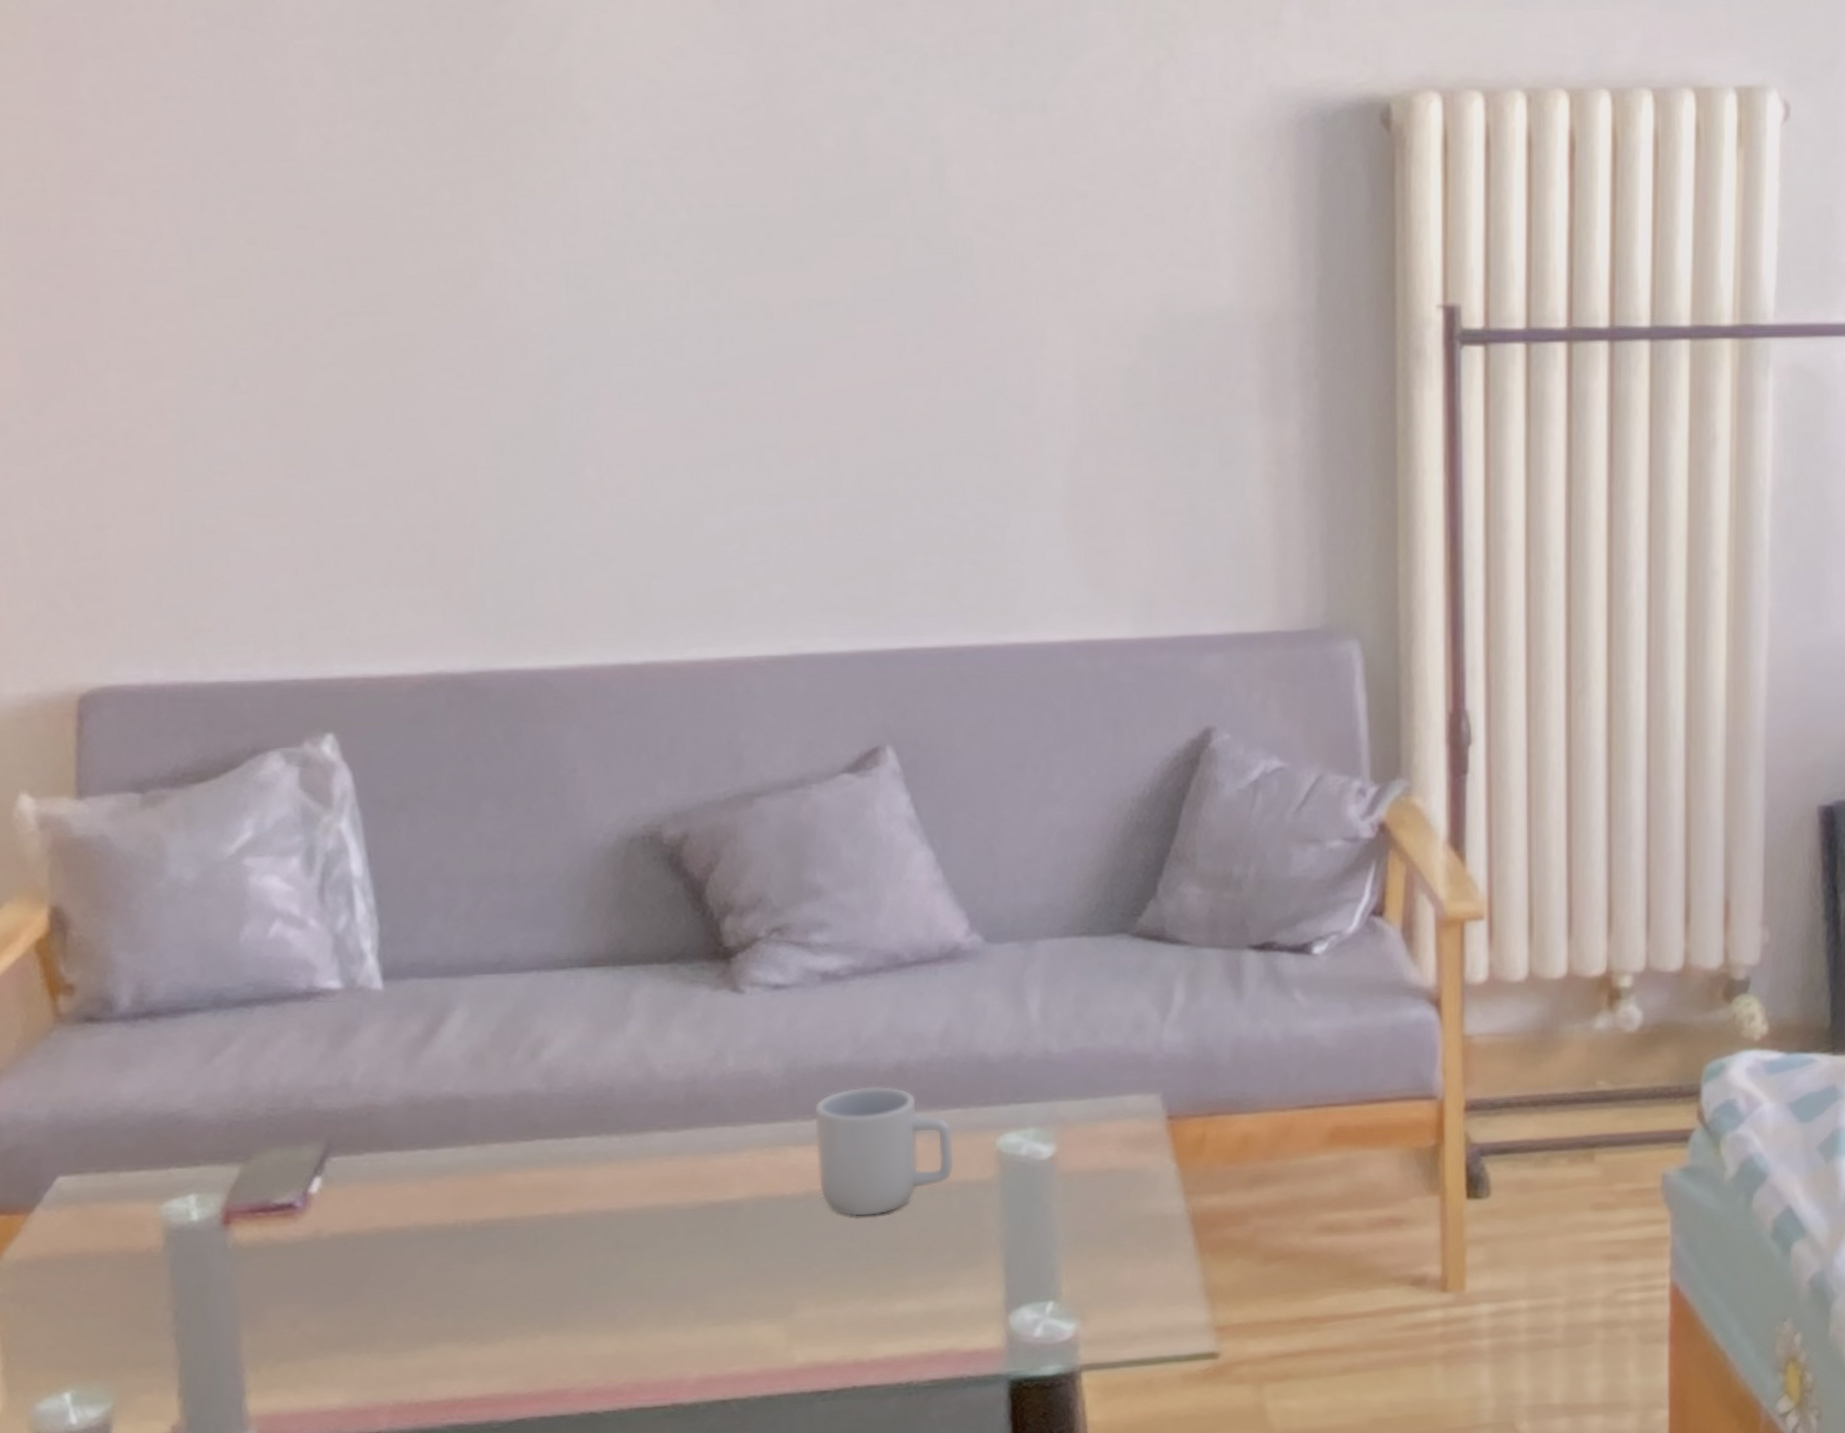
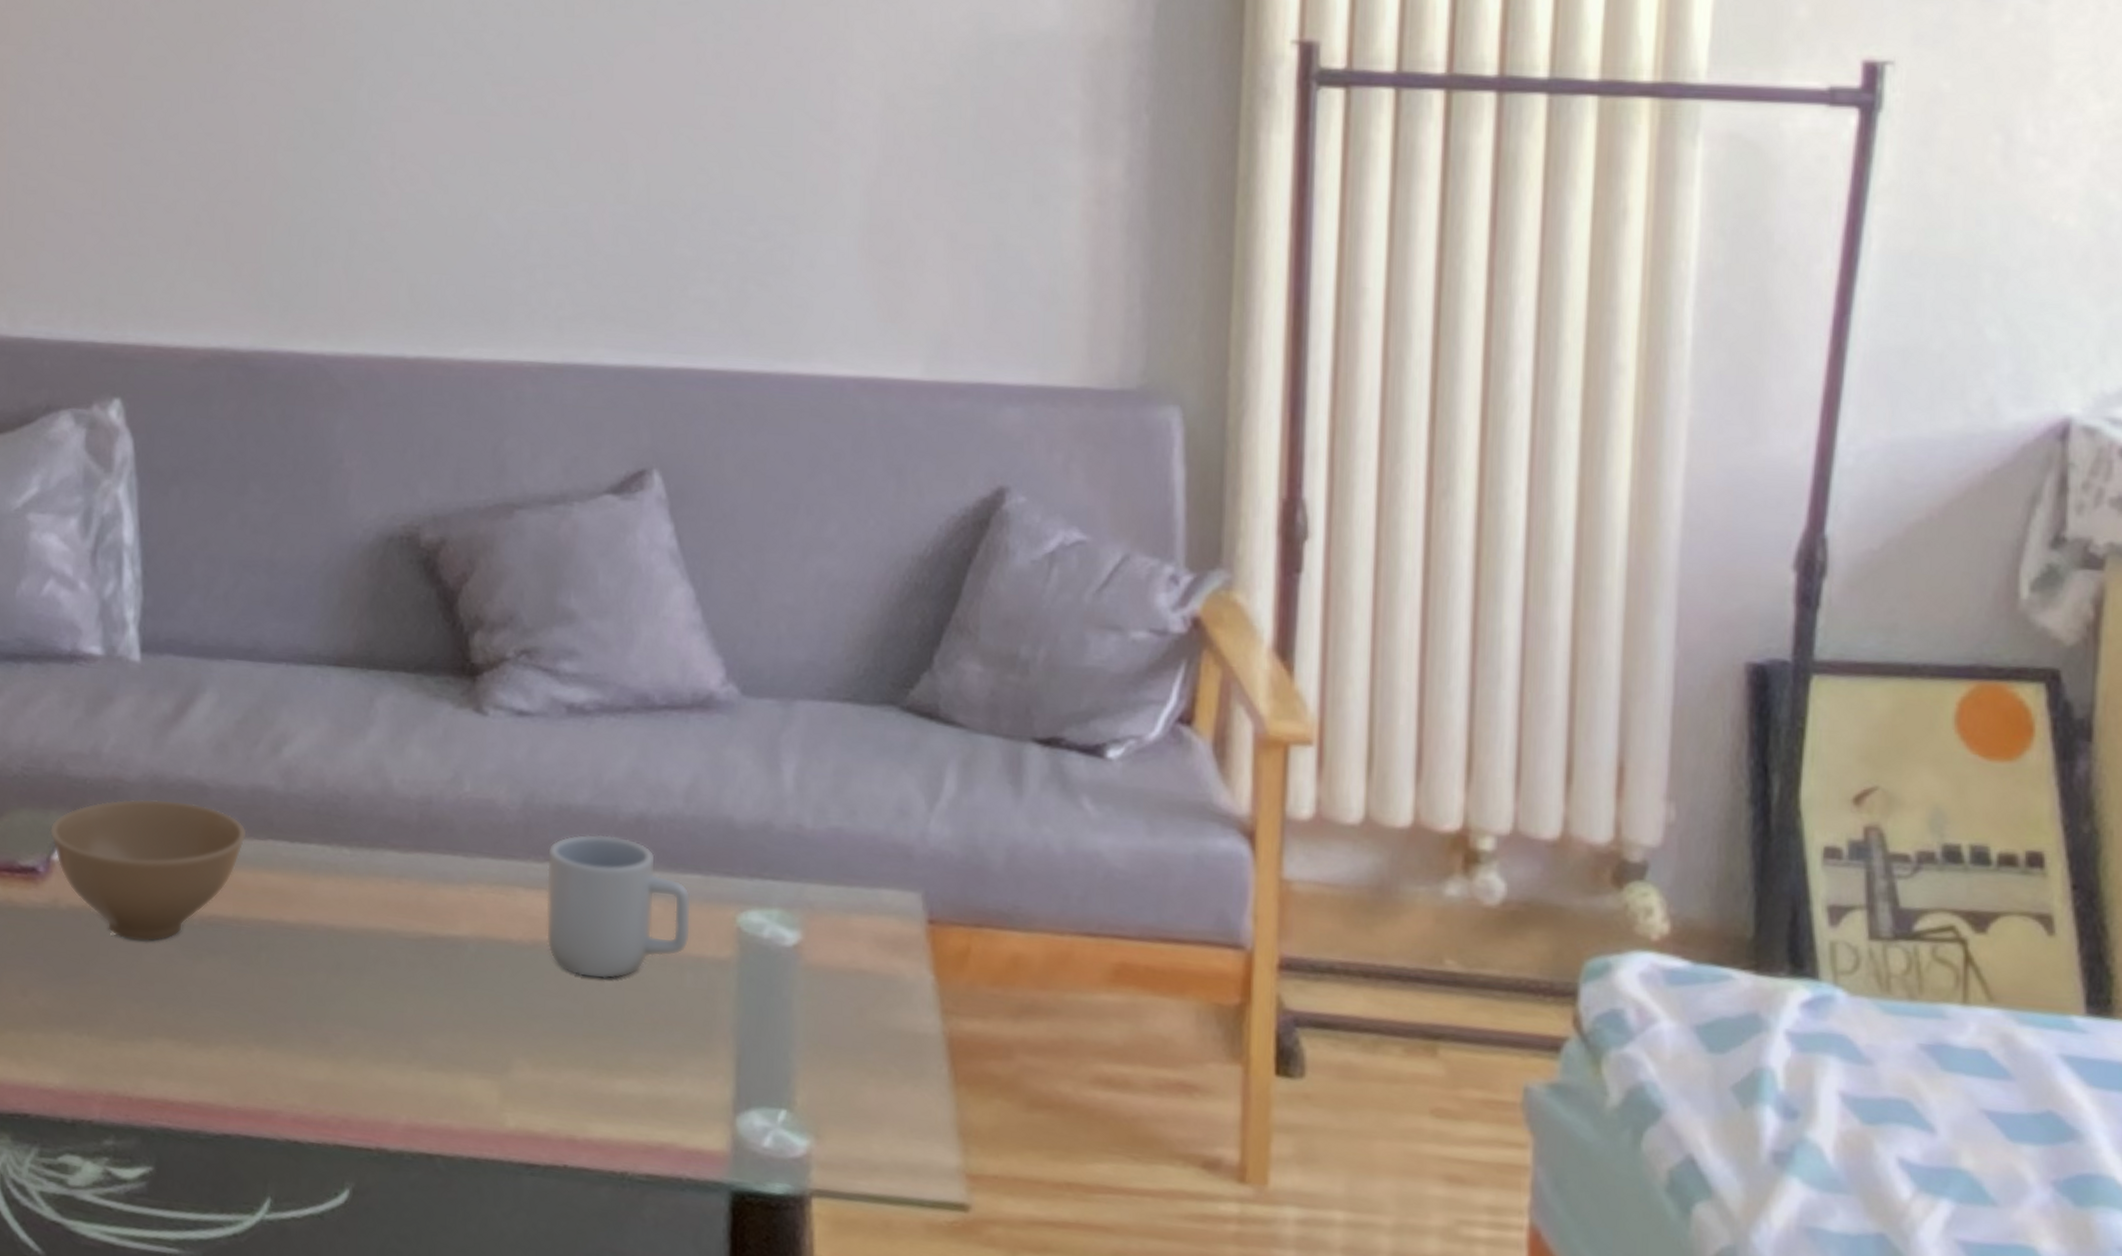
bowl: none [303,1117,513,1257] -> present [49,799,247,942]

